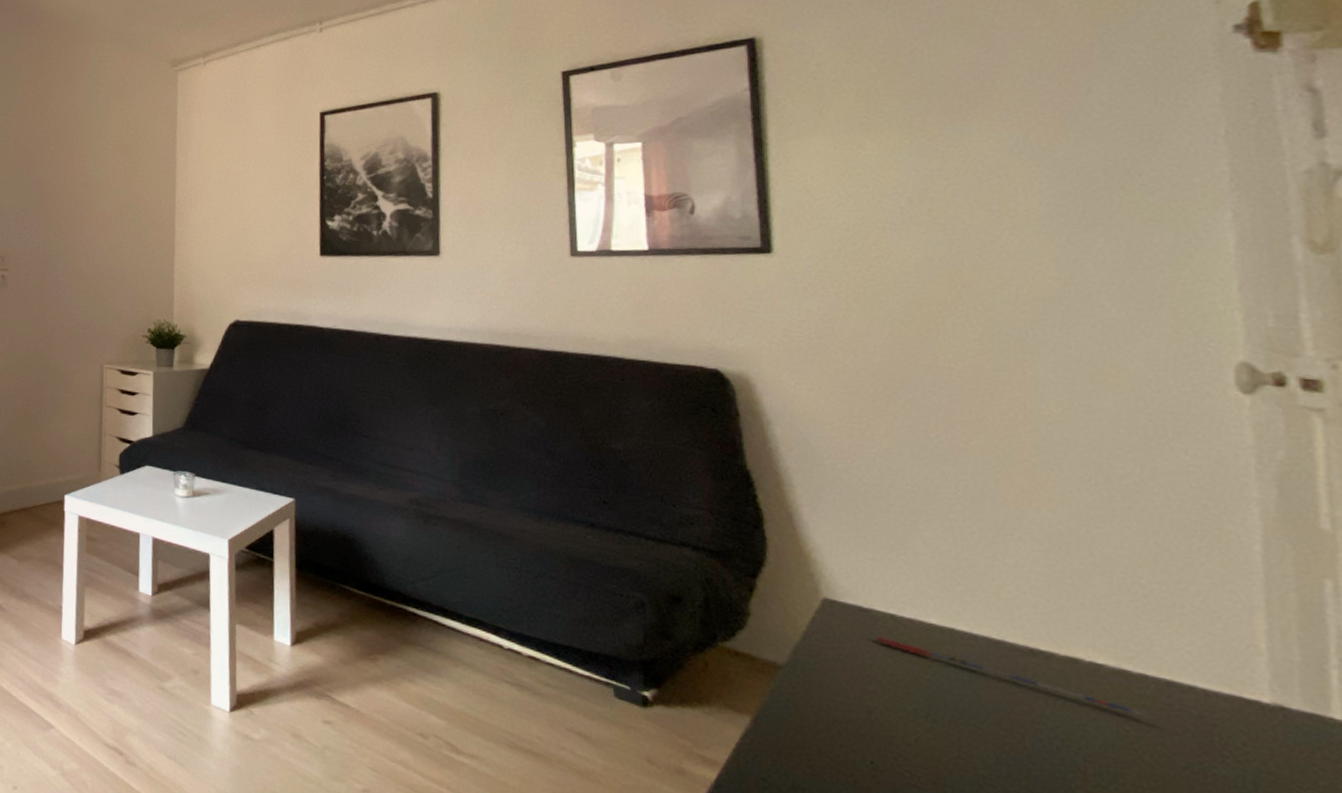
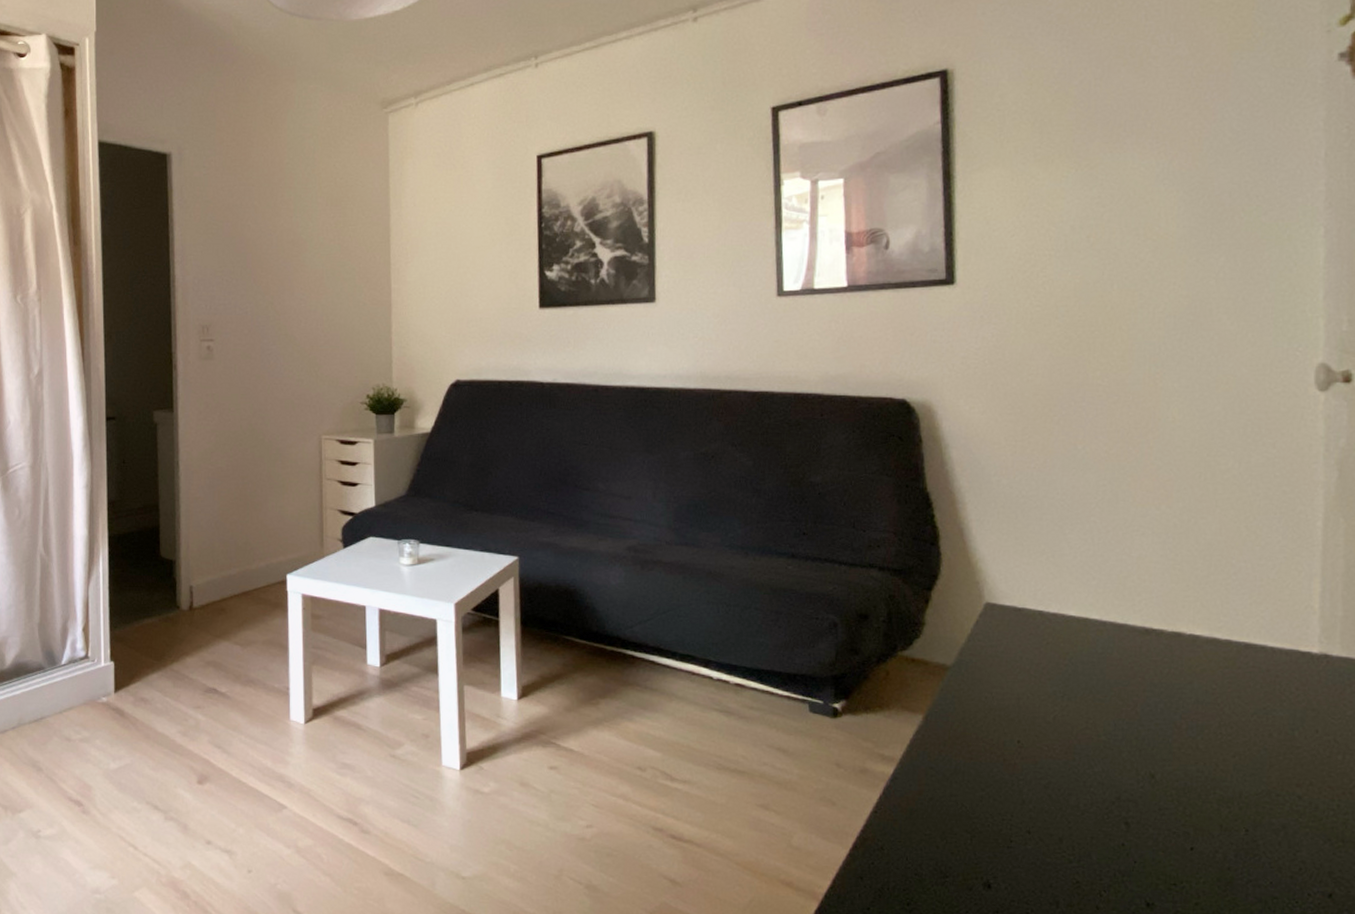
pen: present [874,636,1149,718] -> none [1025,631,1230,676]

